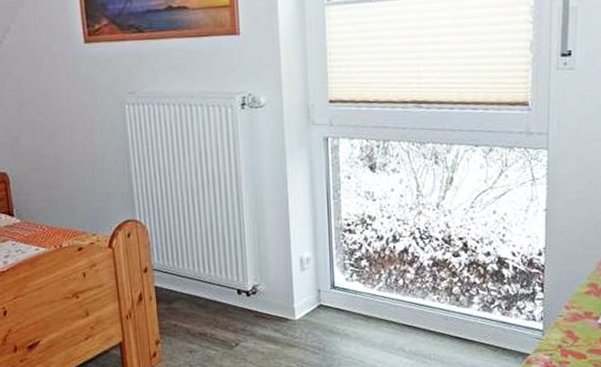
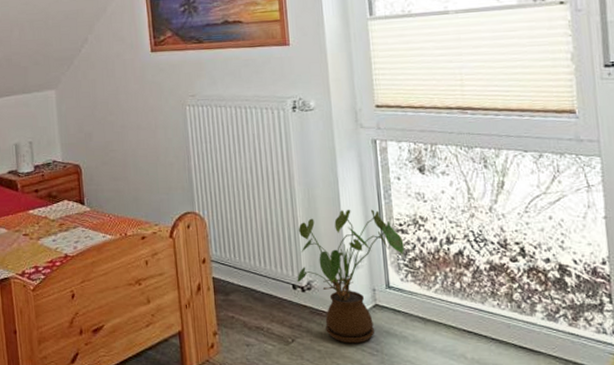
house plant: none [242,210,351,344] -> present [297,209,404,344]

